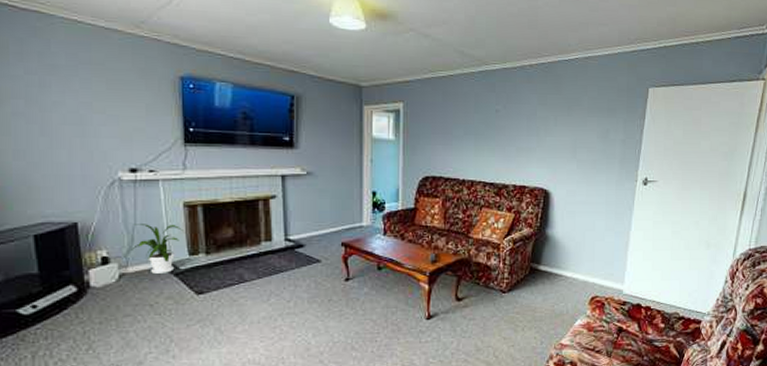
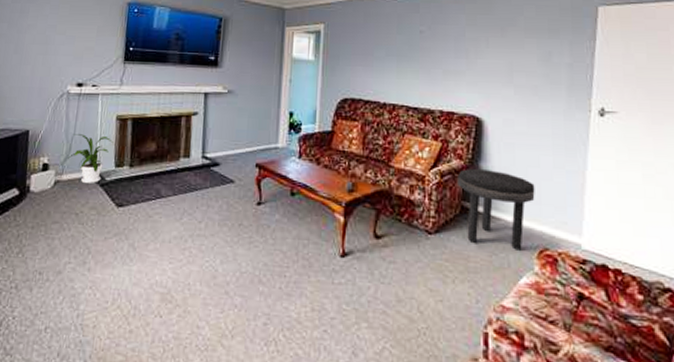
side table: none [528,235,590,299] -> present [458,169,535,251]

